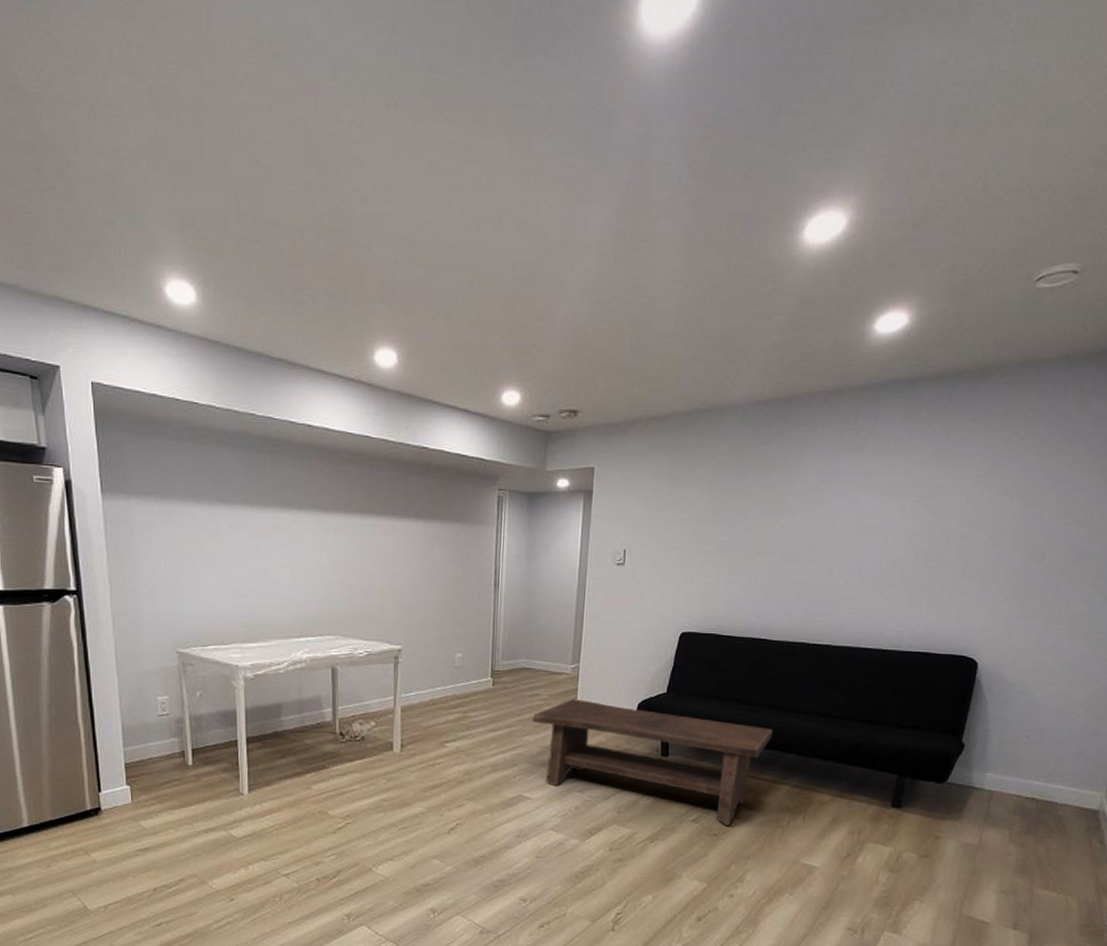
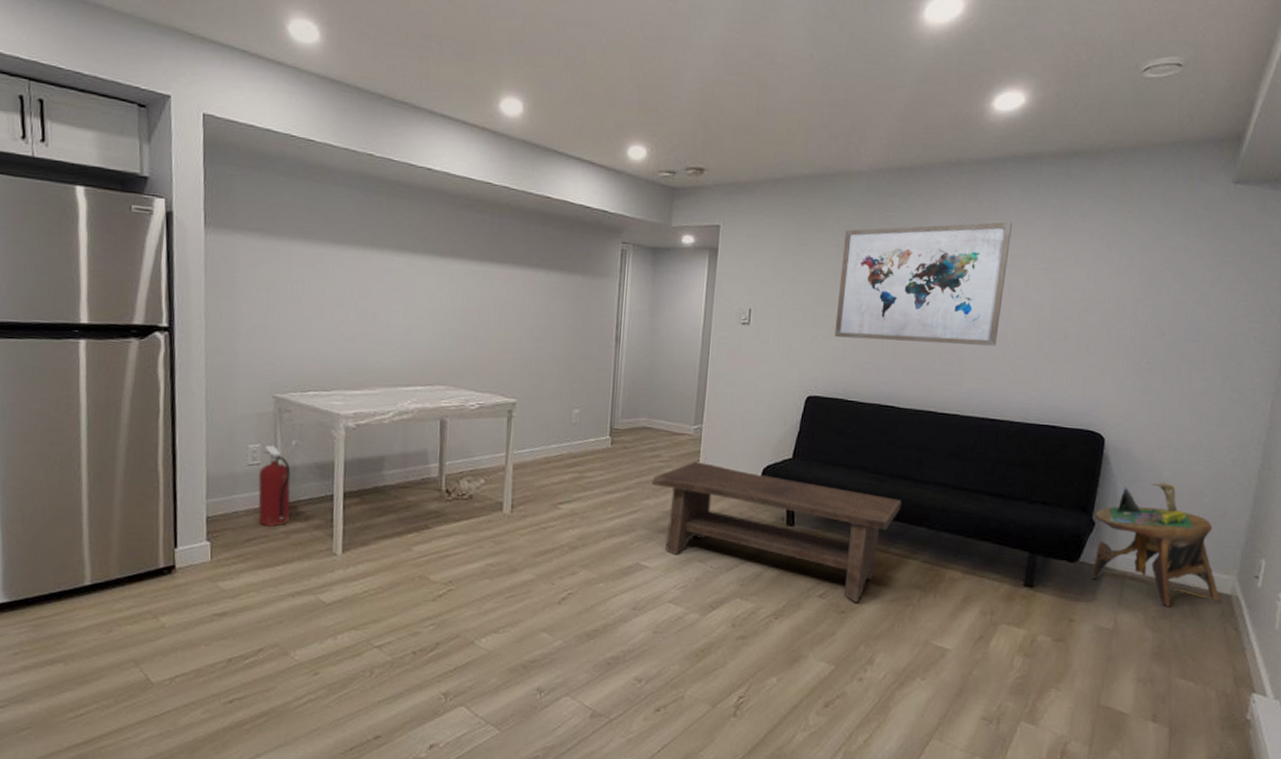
fire extinguisher: none [169,696,199,771] -> present [258,445,291,527]
wall art: none [708,449,891,576] -> present [834,221,1012,346]
side table: none [959,703,1087,823] -> present [1092,482,1220,607]

